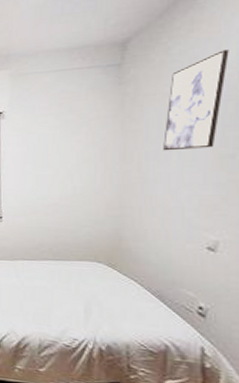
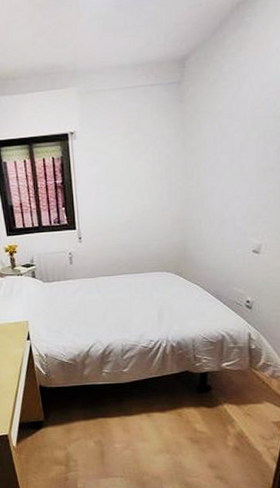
wall art: present [163,50,229,151] -> none [218,69,270,167]

